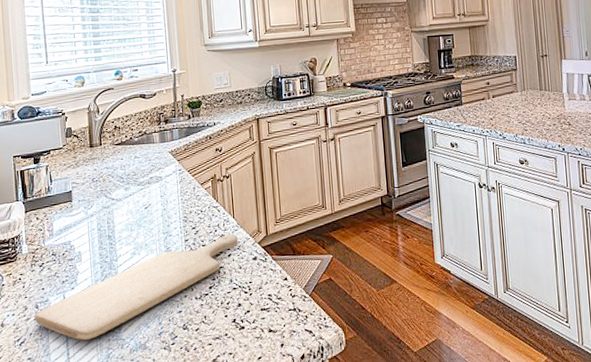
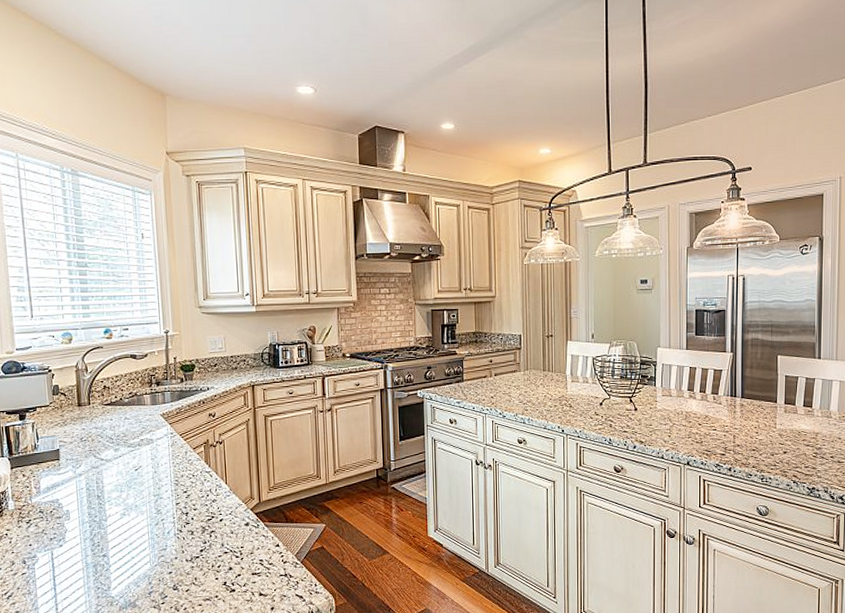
chopping board: present [35,234,238,341] -> none [22,499,231,597]

